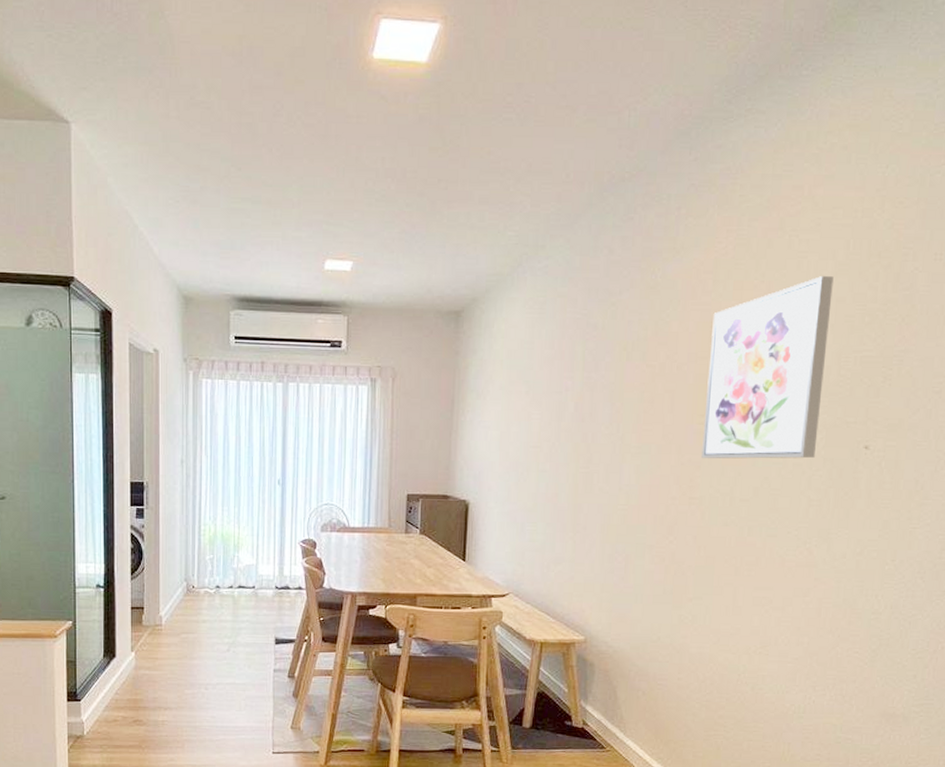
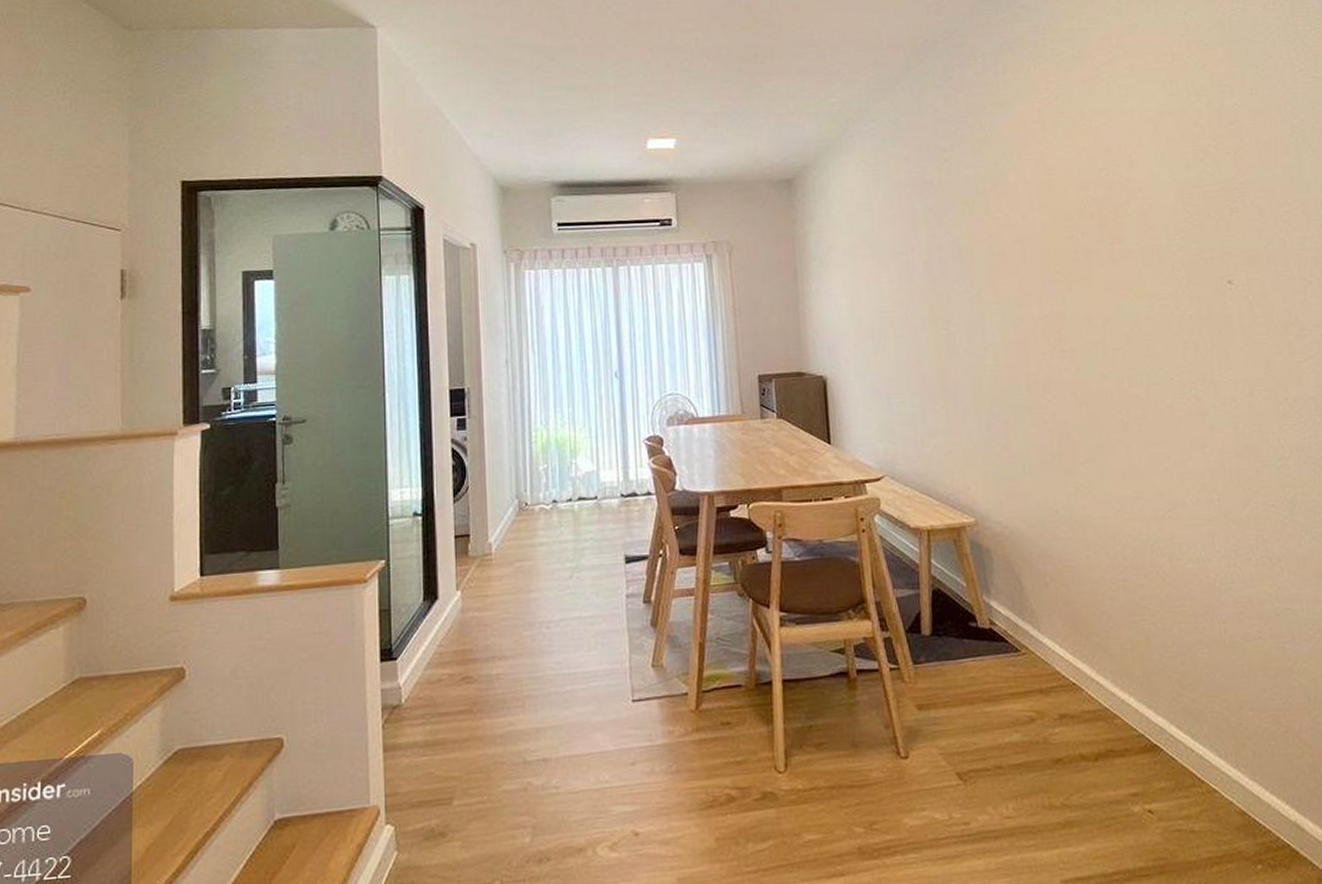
wall art: present [701,276,834,459] -> none [1048,117,1180,308]

